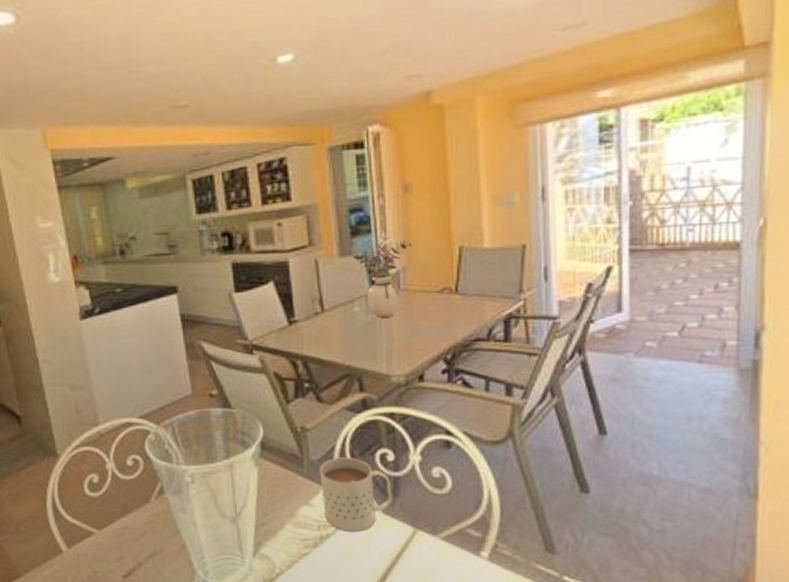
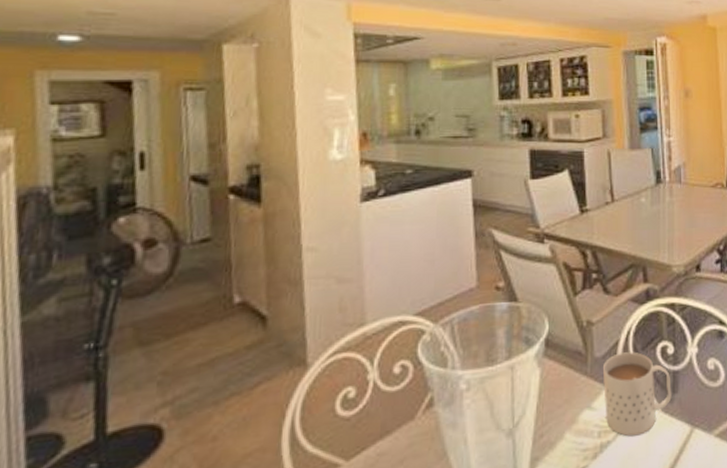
bouquet: present [354,234,412,318] -> none [642,131,691,209]

